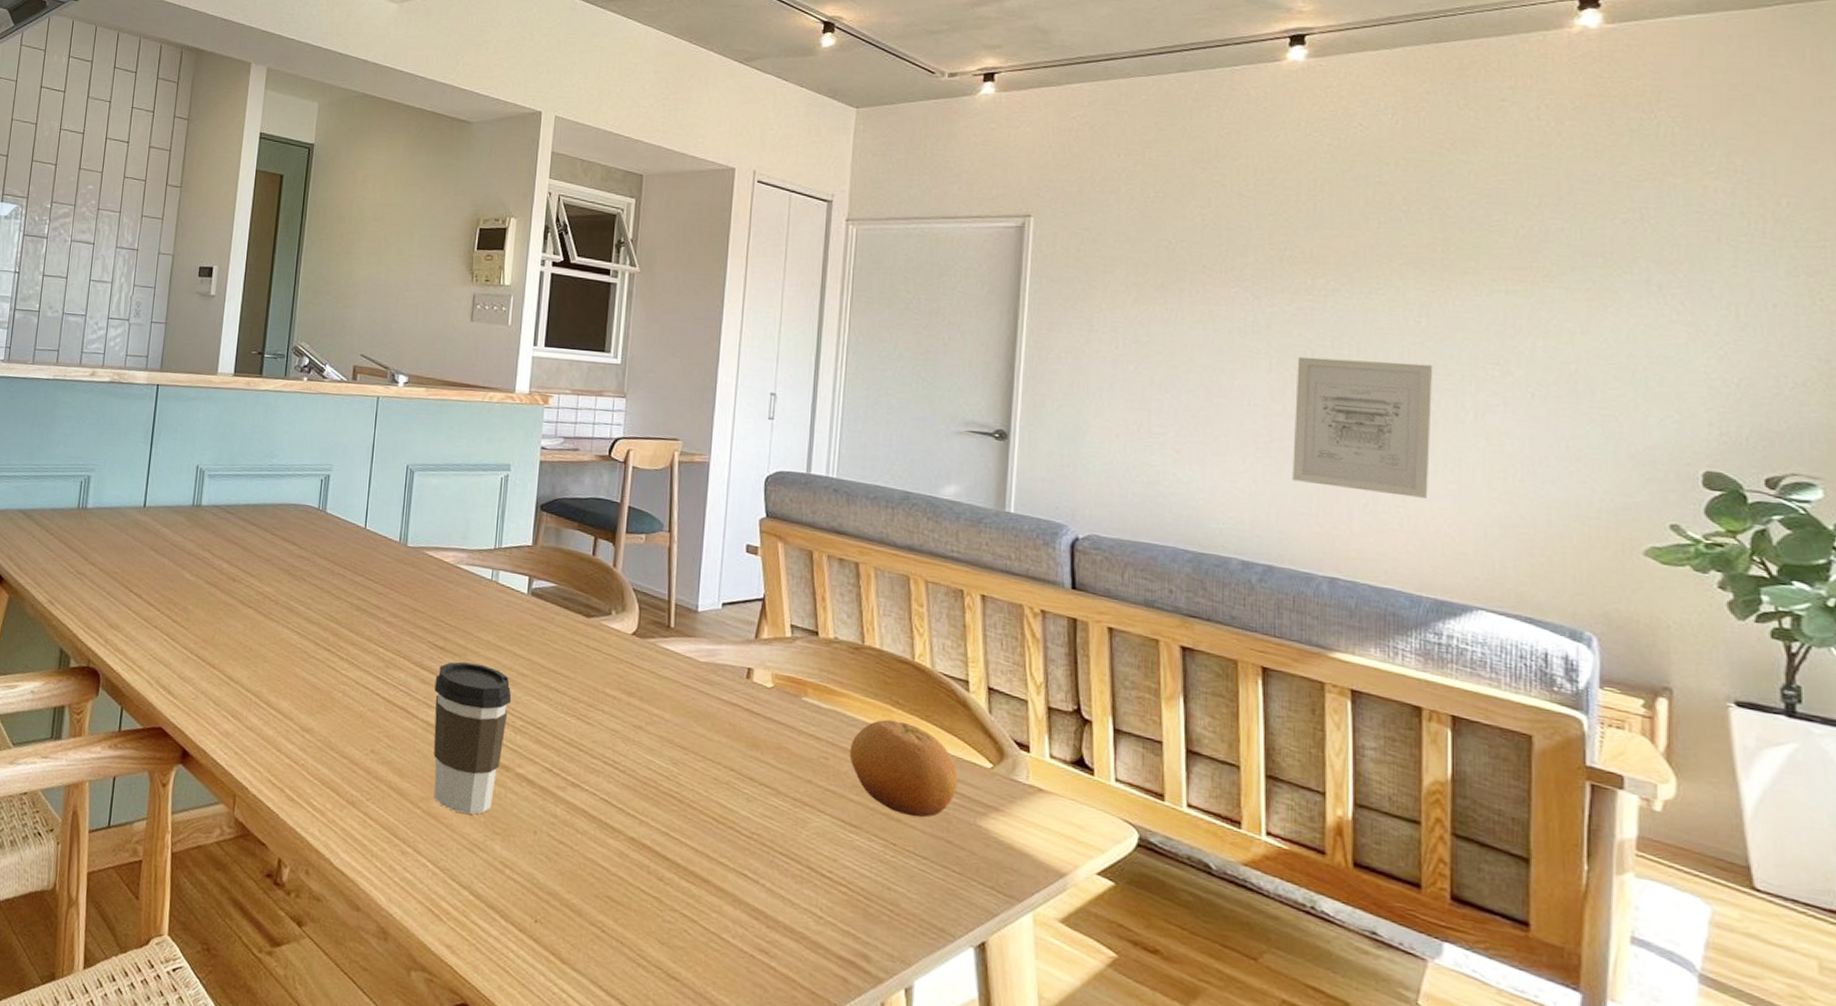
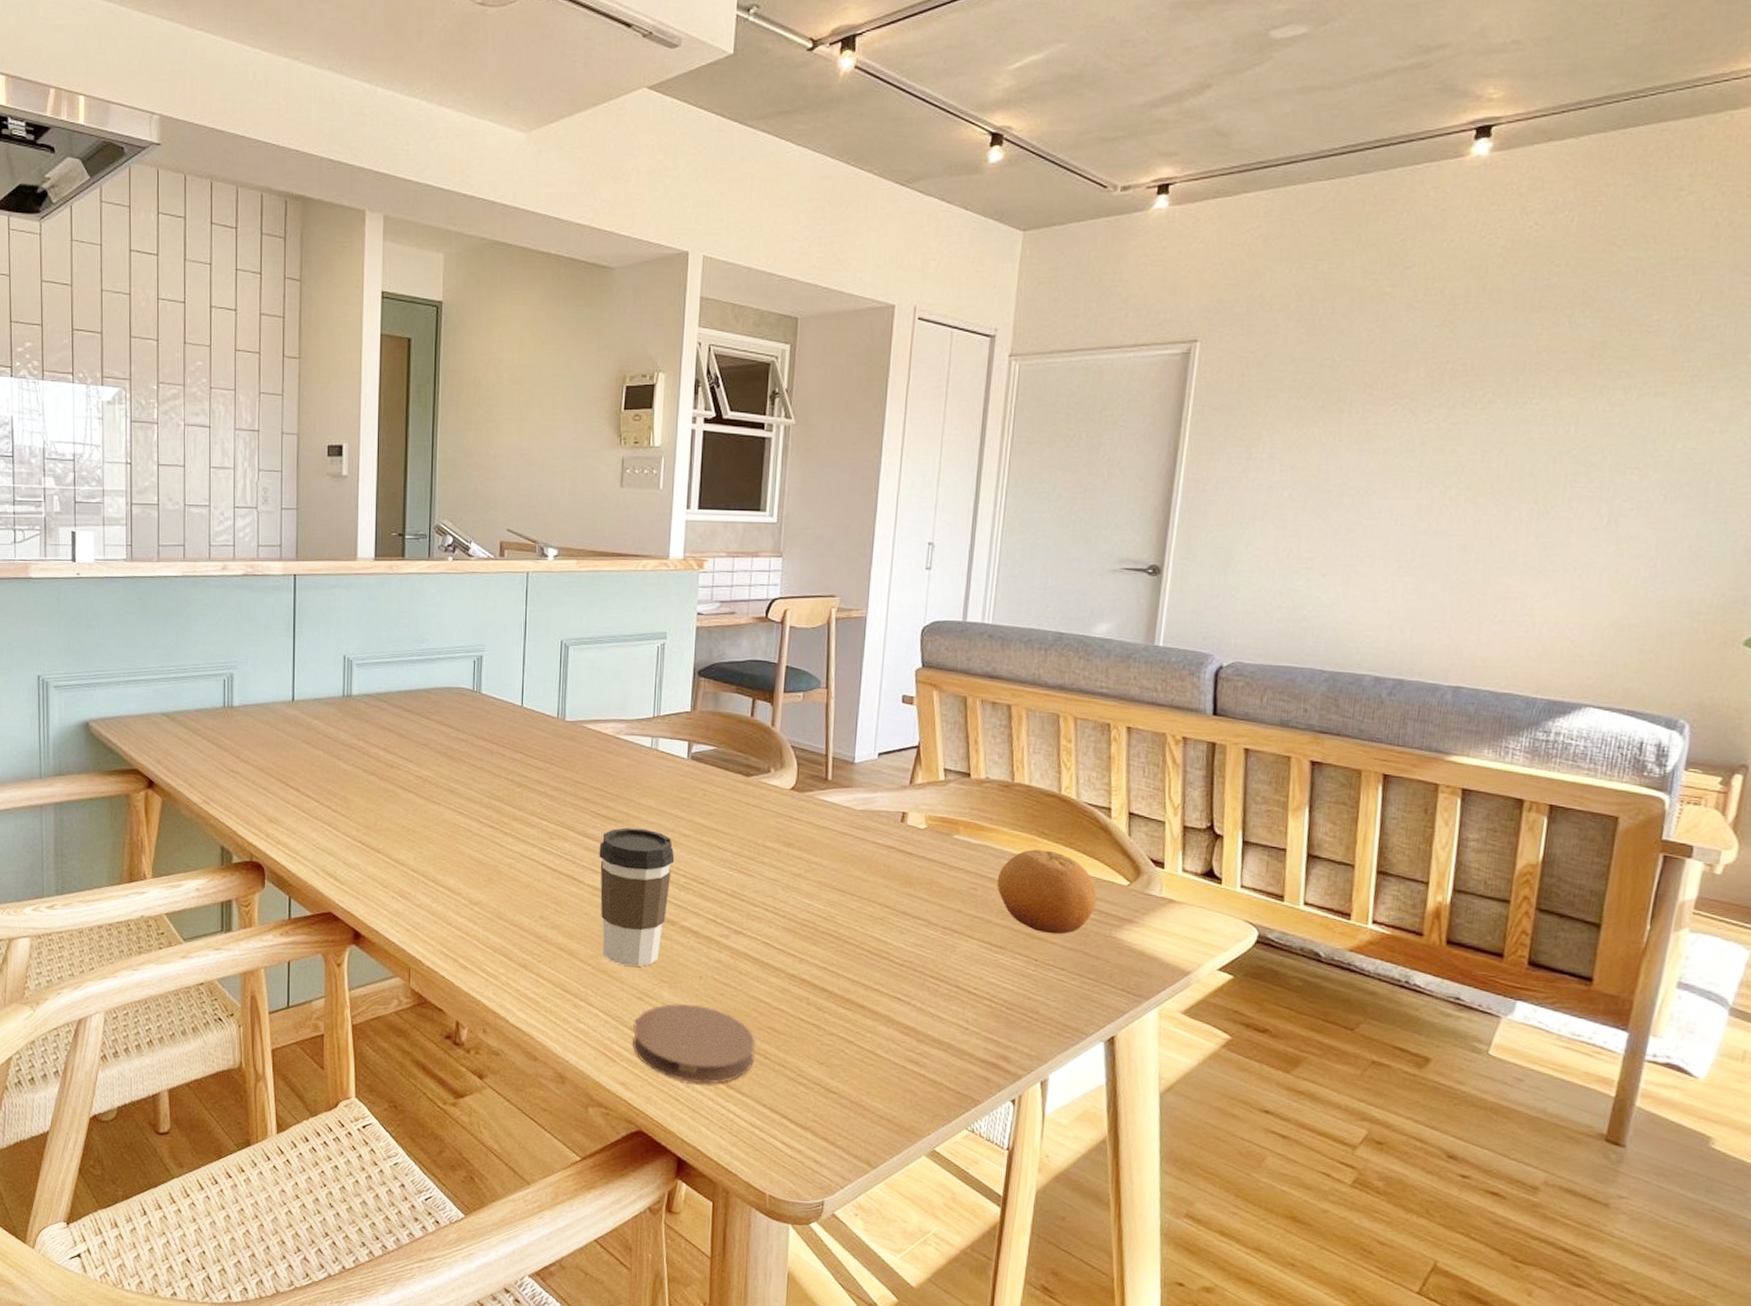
coaster: none [461,859,592,956] -> present [633,1003,756,1084]
wall art: present [1292,356,1433,498] -> none [1430,472,1576,605]

